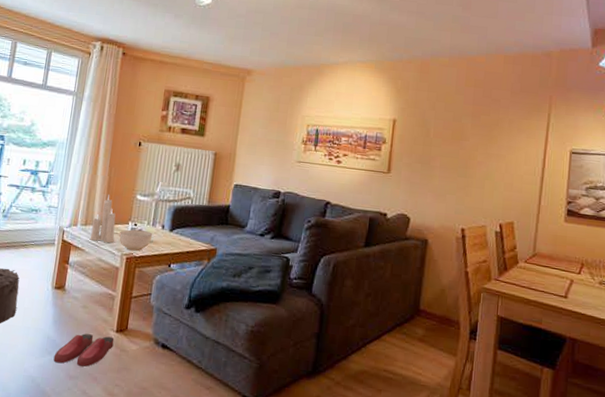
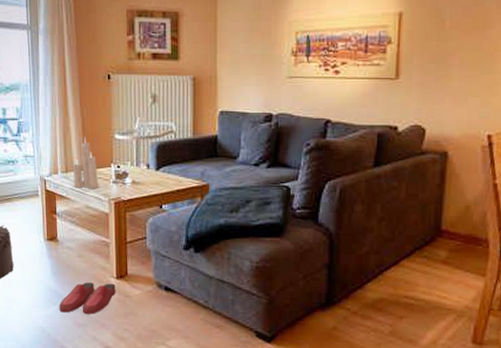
bowl: present [119,229,153,251] -> none [103,172,138,195]

